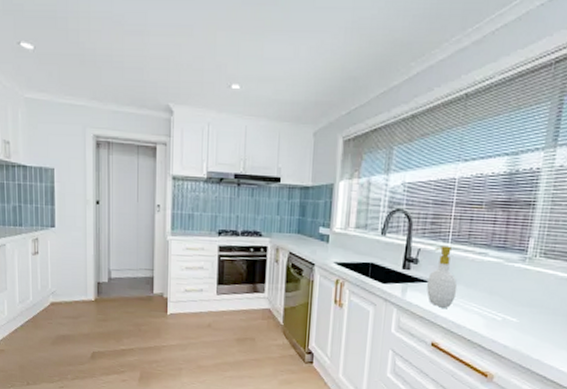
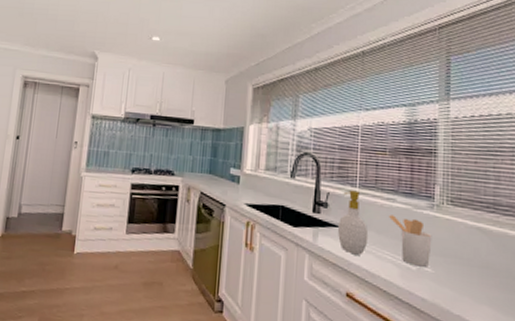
utensil holder: none [479,269,521,317] -> present [389,215,432,267]

